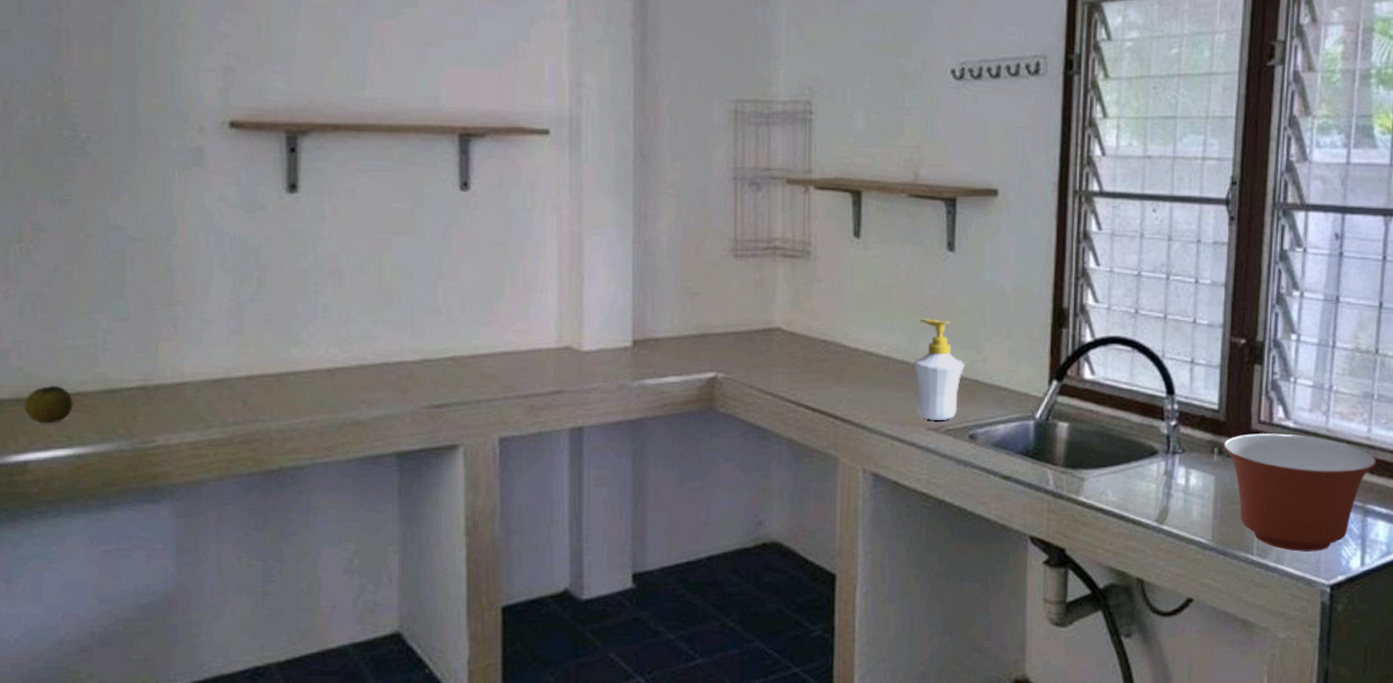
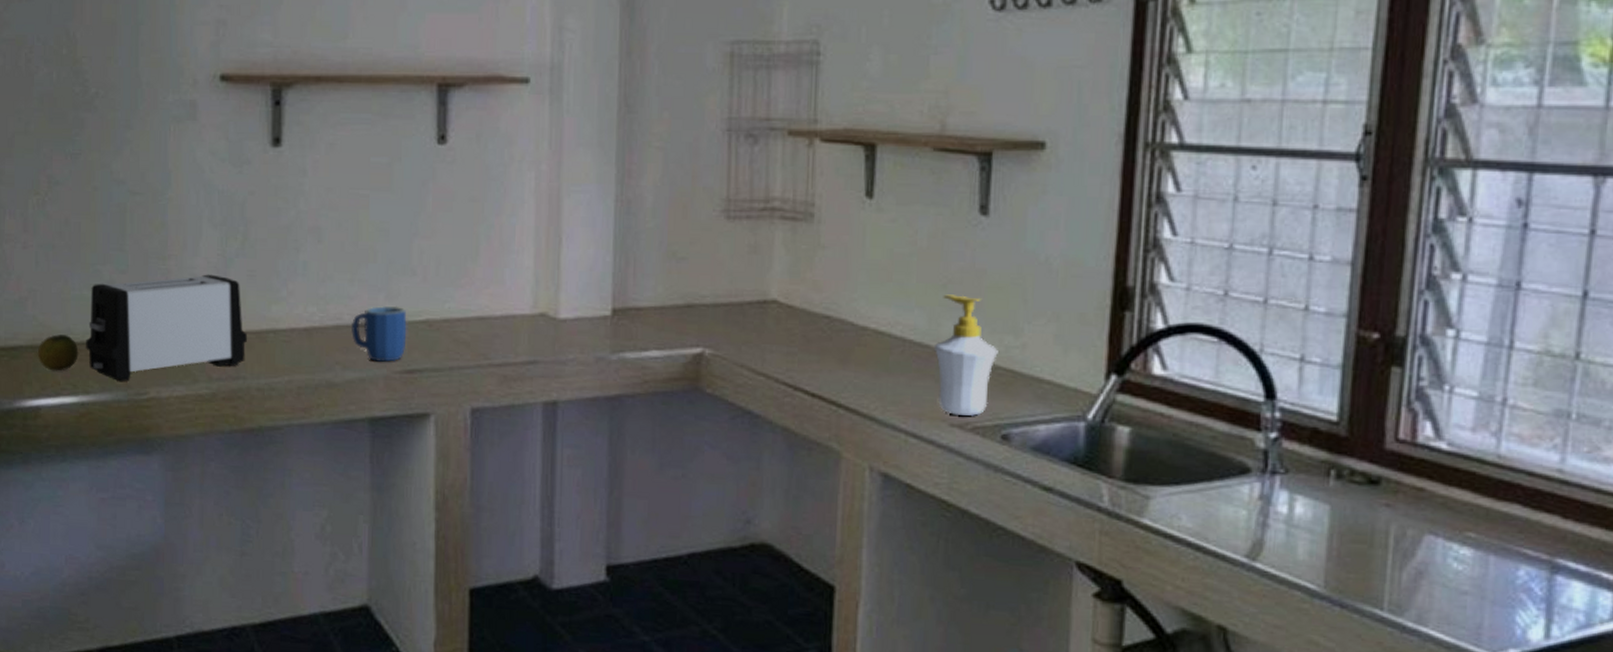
toaster: none [82,319,265,431] -> present [86,274,247,382]
mug: none [376,344,433,398] -> present [352,305,407,362]
mixing bowl: present [1223,433,1377,552] -> none [1343,455,1574,614]

